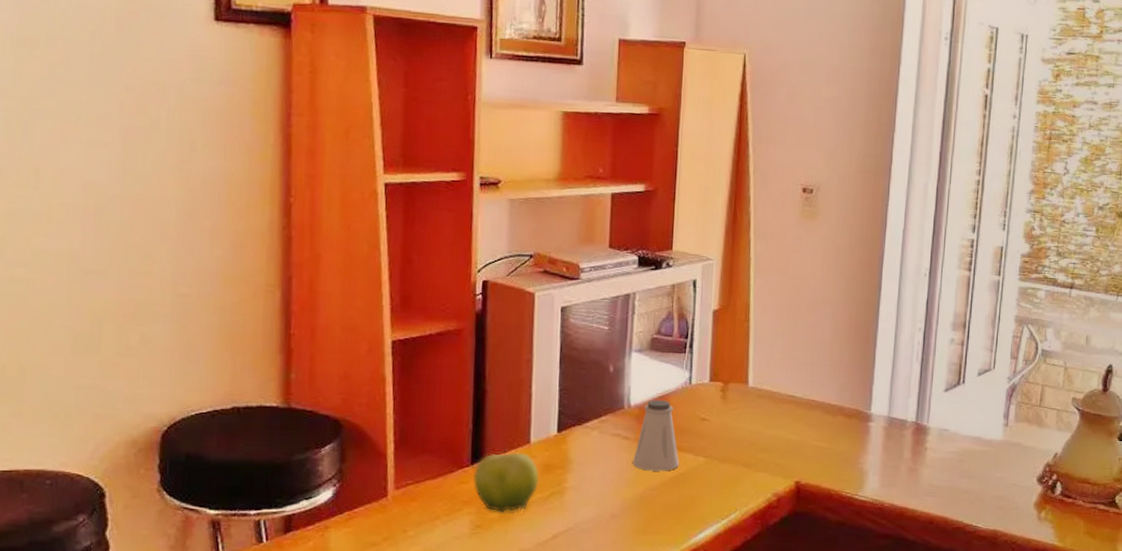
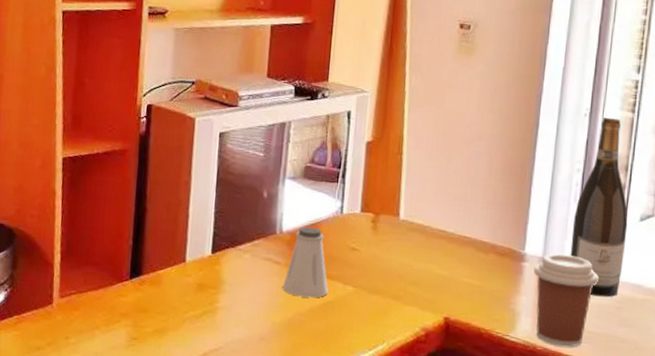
fruit: present [473,447,540,513] -> none [131,264,194,327]
coffee cup: none [880,412,941,502] -> present [534,254,599,347]
wine bottle: none [914,276,967,451] -> present [570,117,628,297]

